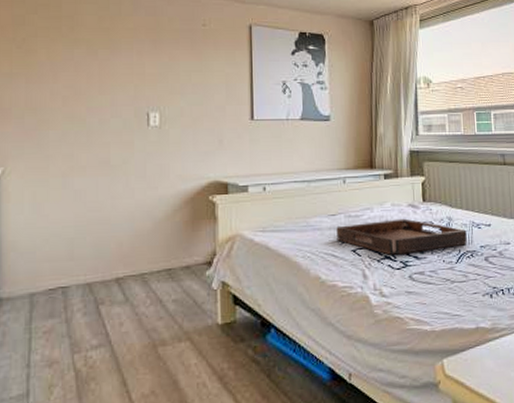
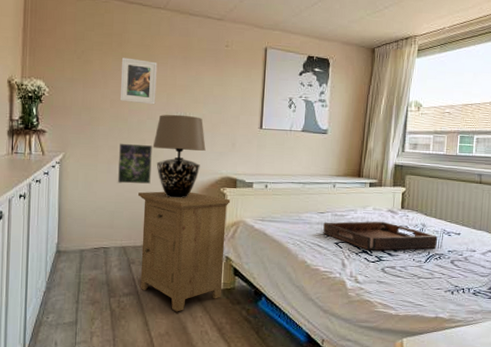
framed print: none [74,44,121,100] -> present [119,57,158,105]
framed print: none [76,149,120,201] -> present [117,143,152,185]
nightstand: none [105,203,222,362] -> present [138,191,231,312]
table lamp: none [119,109,187,214] -> present [152,114,206,198]

